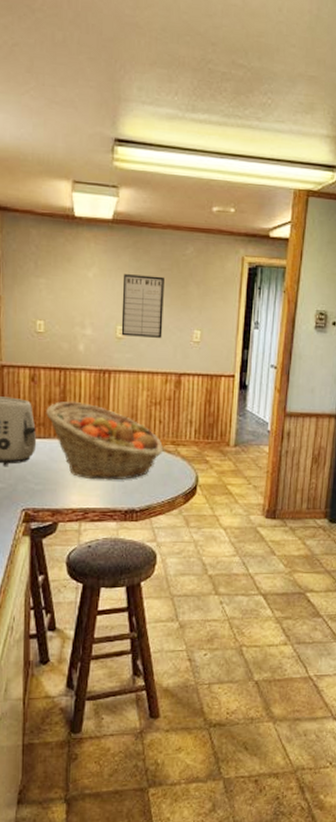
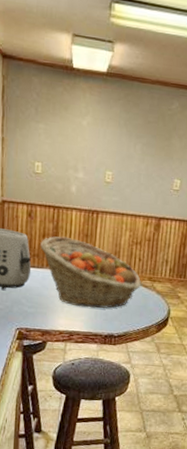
writing board: present [121,274,164,338] -> none [109,124,151,185]

